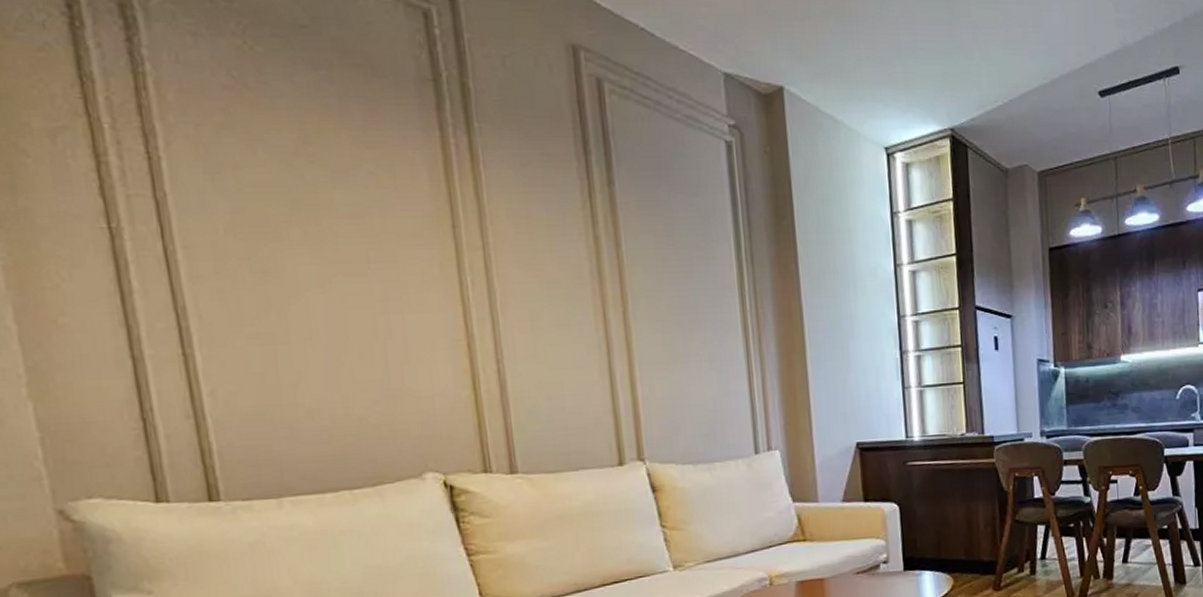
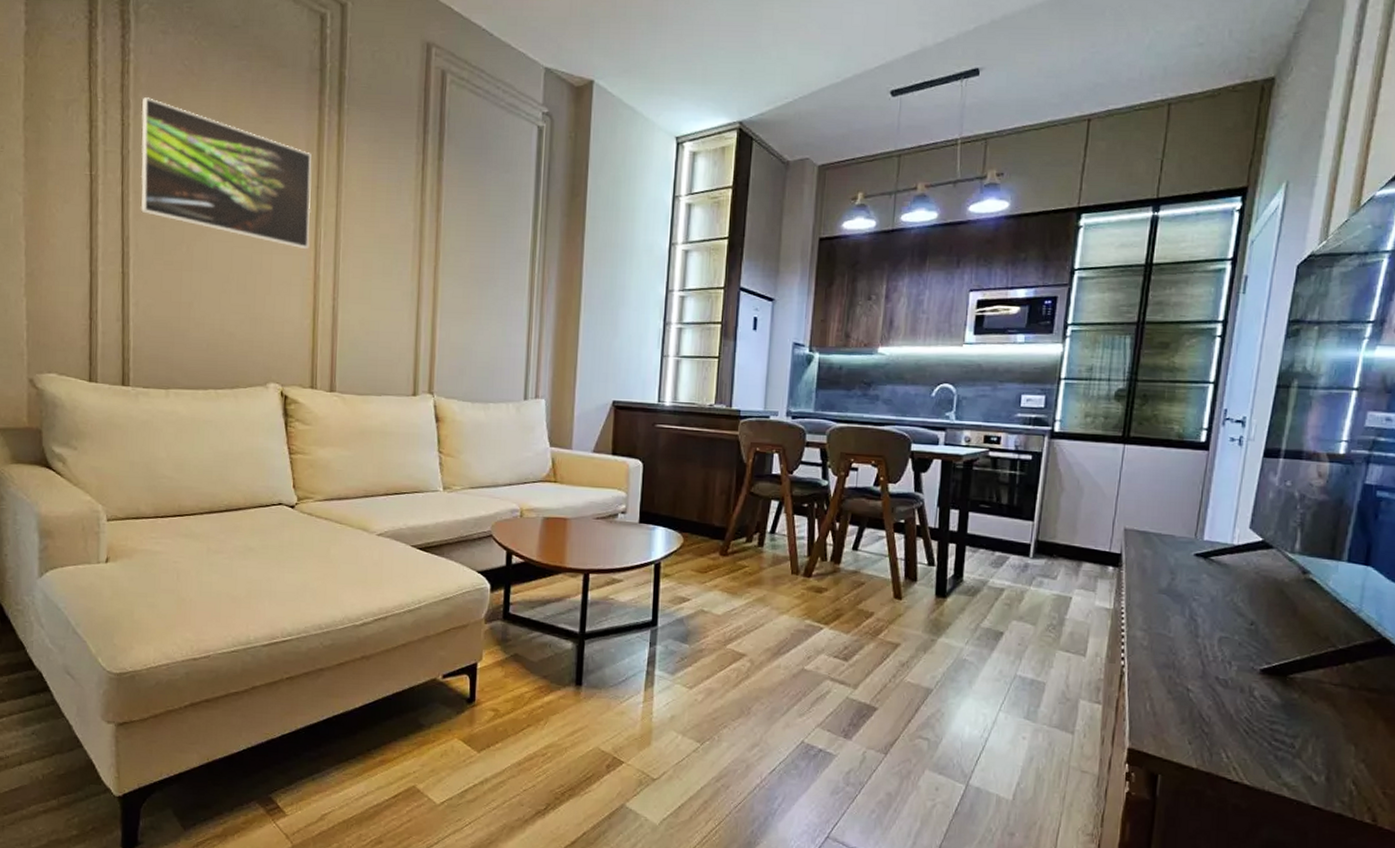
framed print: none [175,121,454,304] -> present [140,97,312,250]

